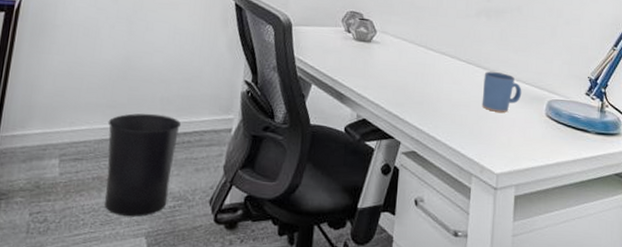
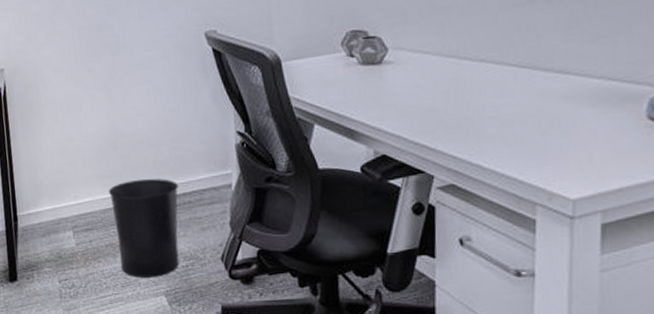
mug: present [482,72,522,112] -> none [545,71,607,124]

